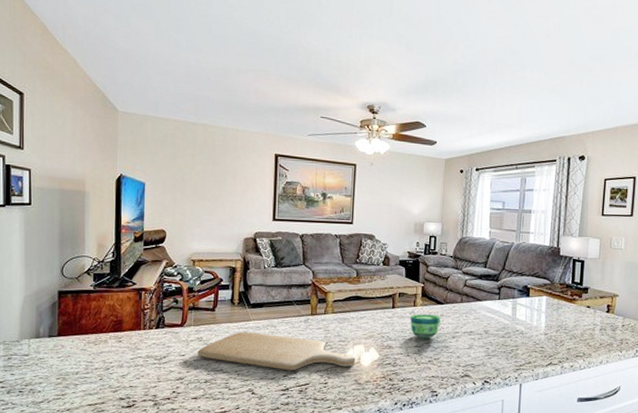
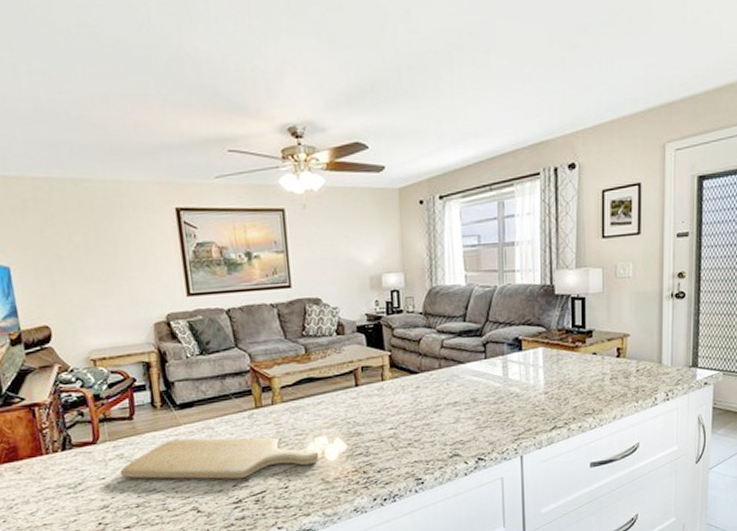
cup: present [410,314,440,338] -> none [379,387,417,418]

